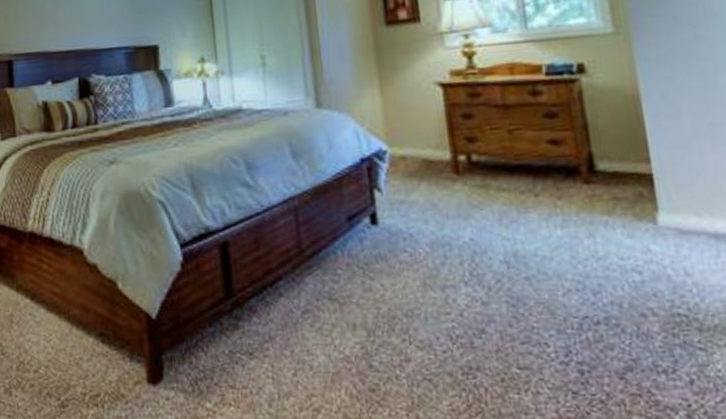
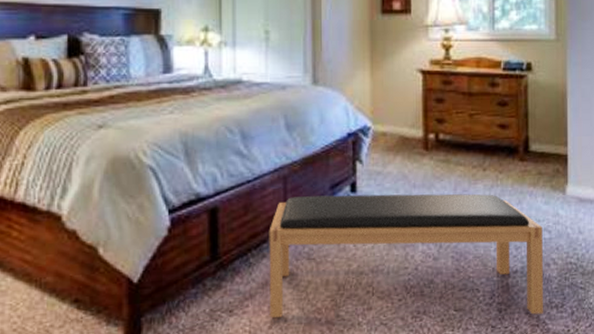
bench: none [283,225,647,380] -> present [269,194,544,318]

